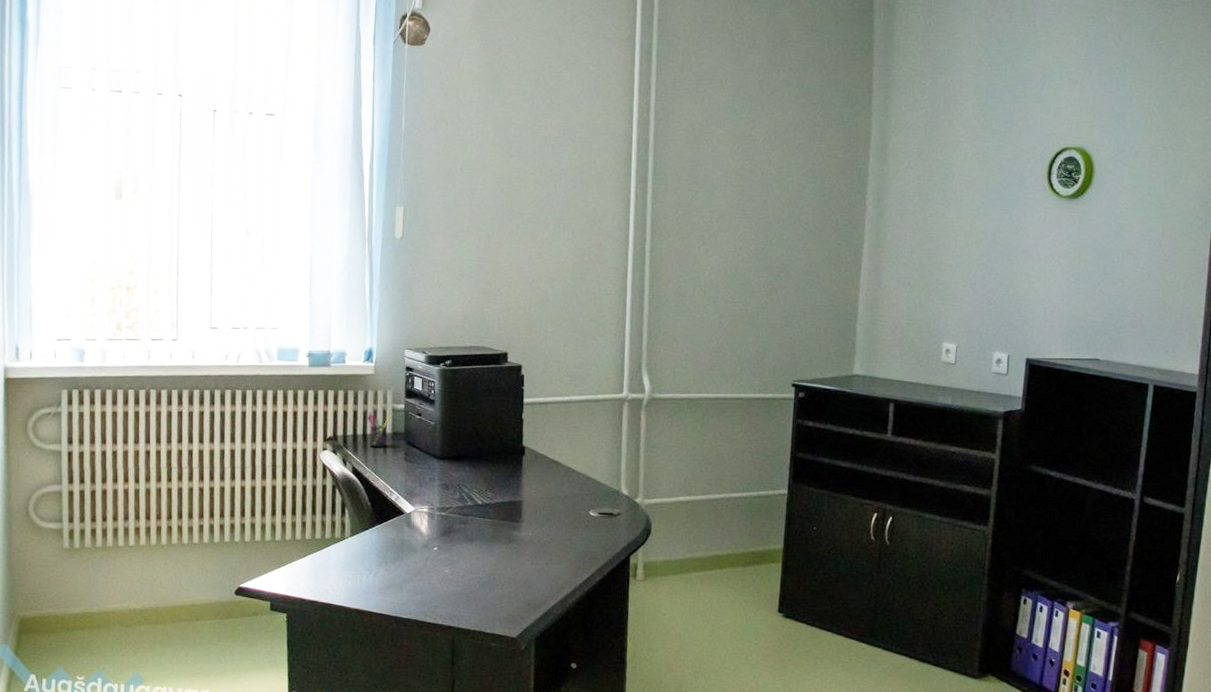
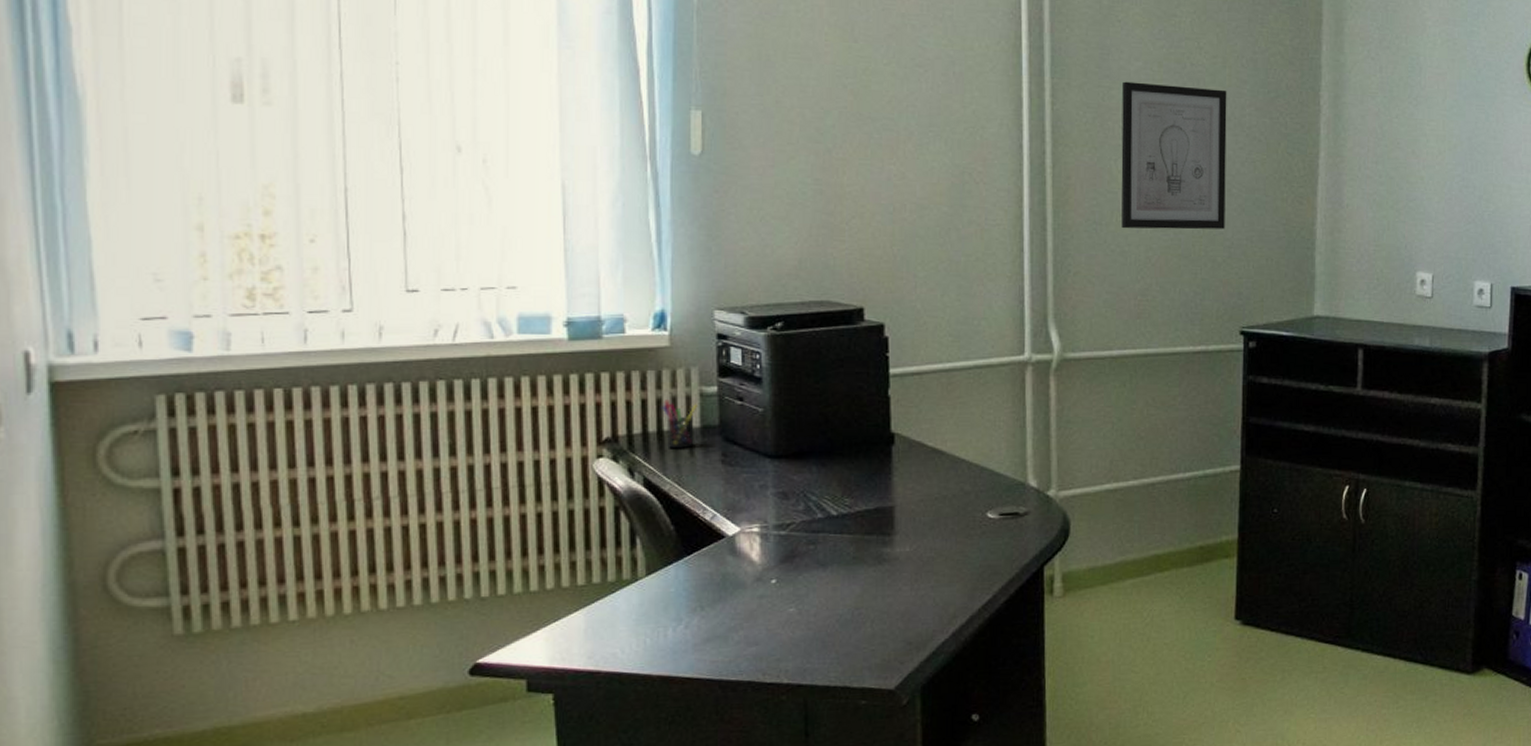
wall art: none [701,186,790,303] -> present [1121,81,1227,230]

